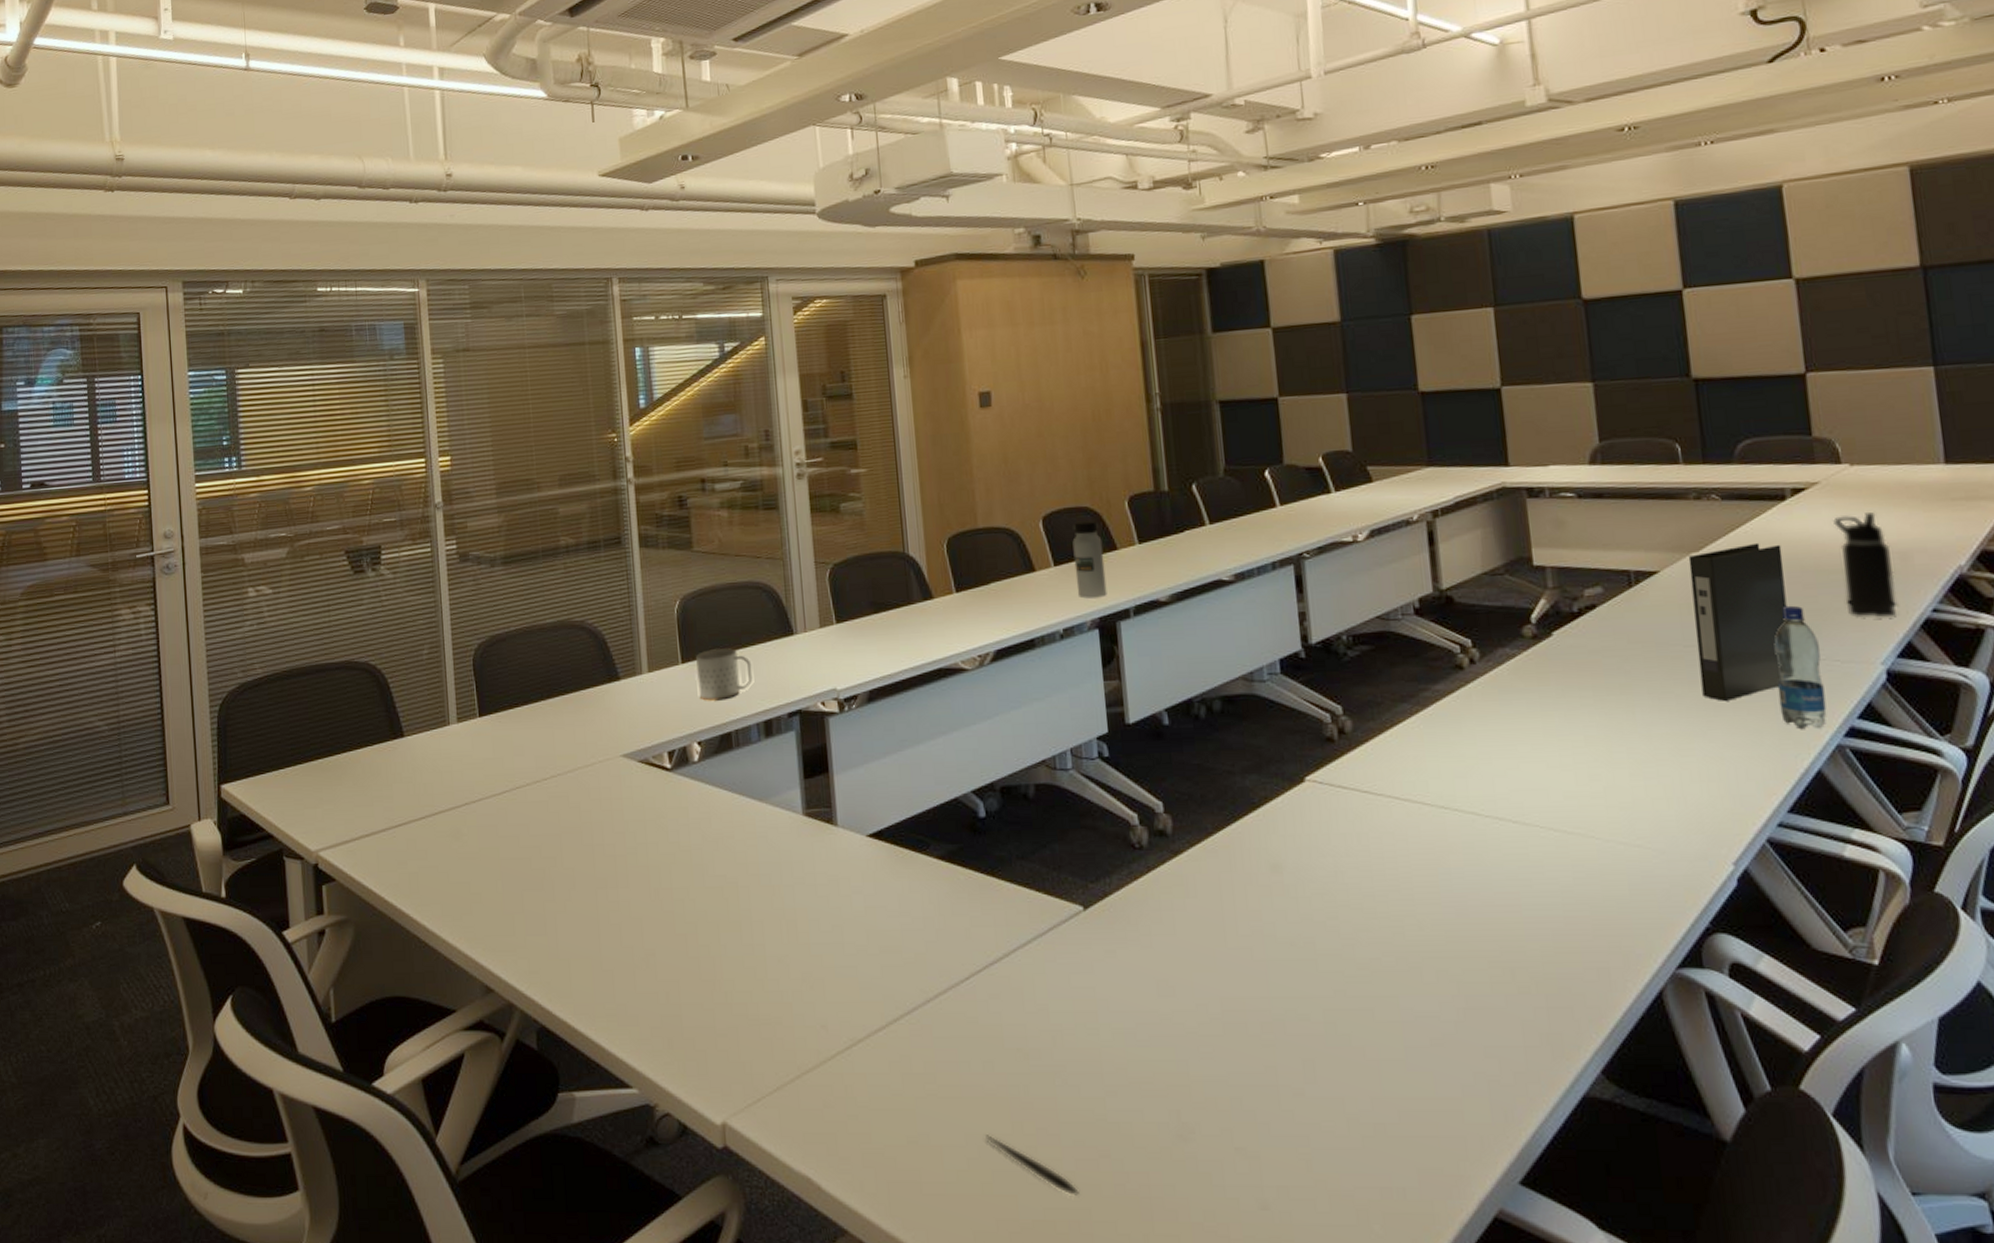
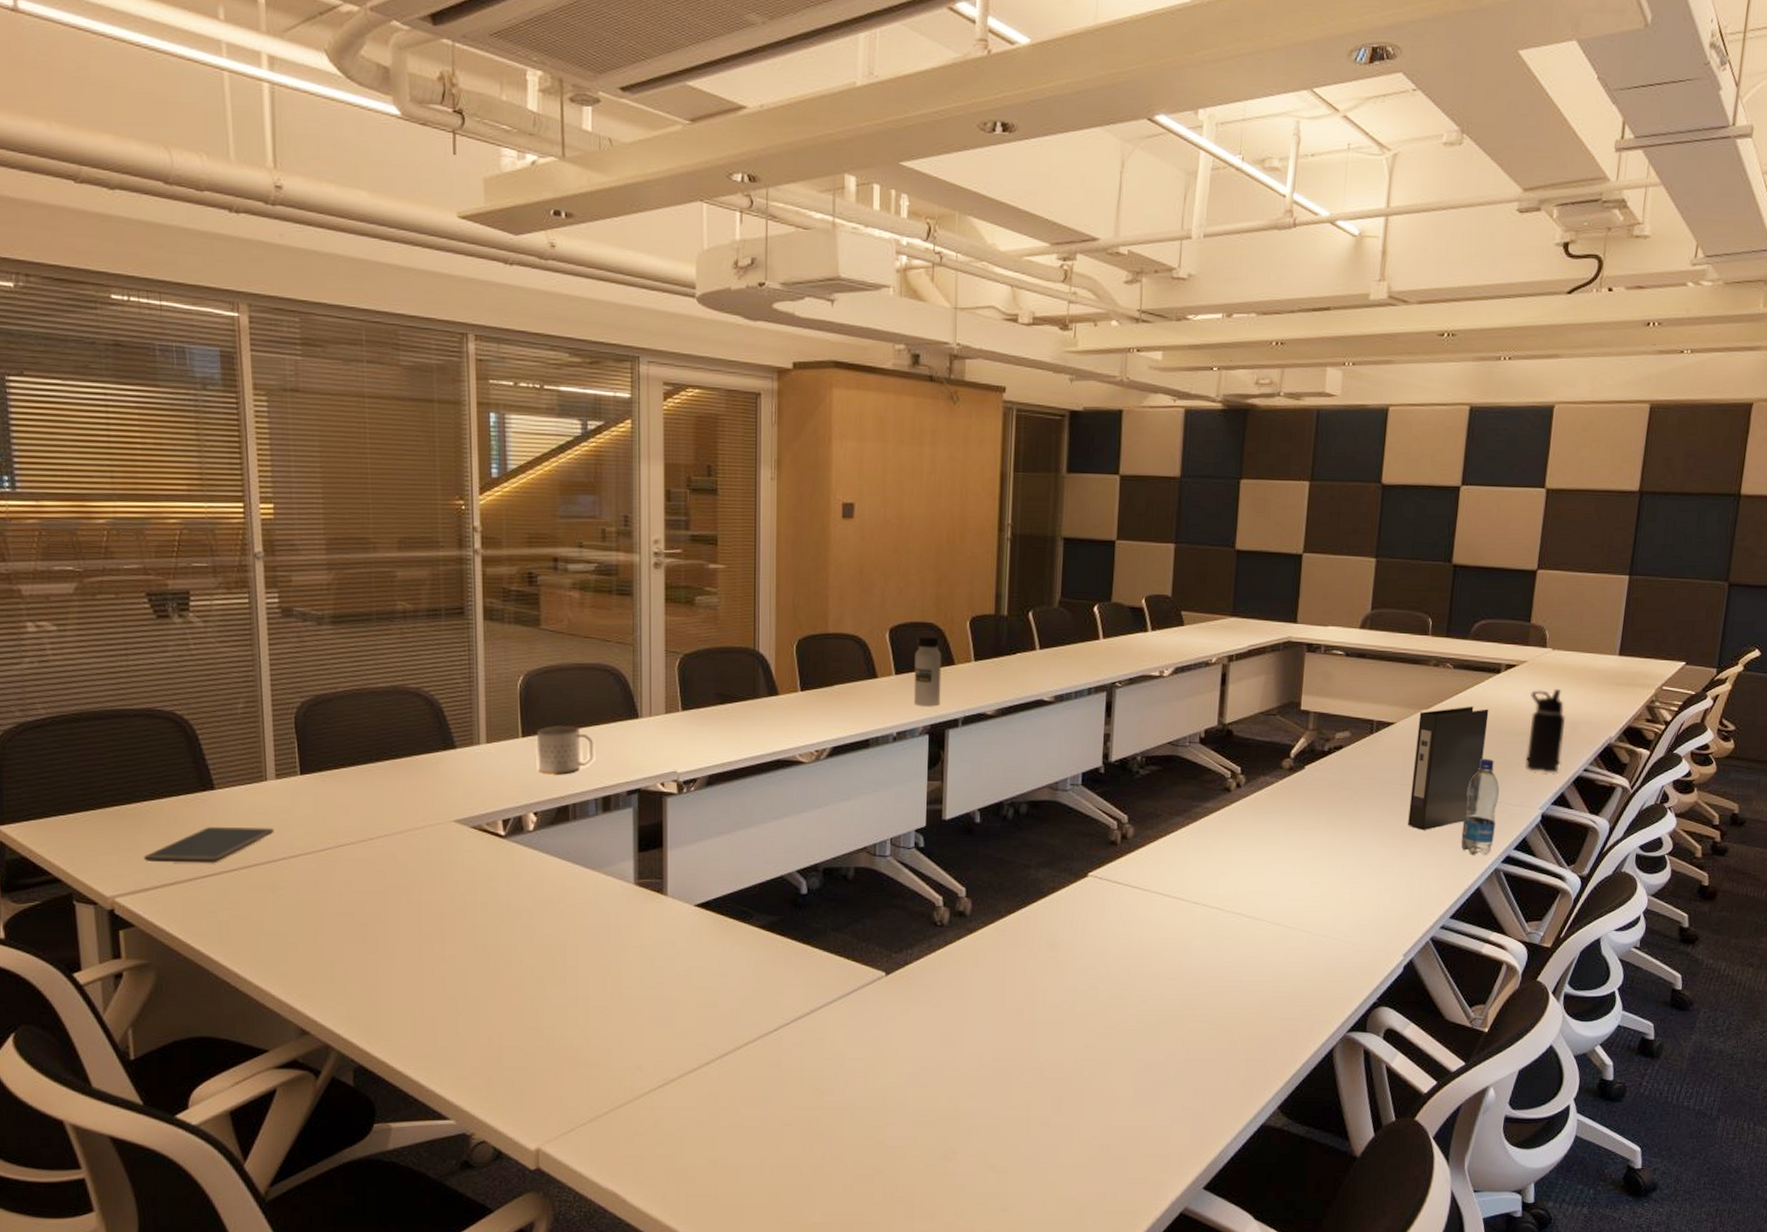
tablet: none [343,773,457,814] -> present [143,827,274,864]
pen: present [985,1135,1079,1197] -> none [778,1157,854,1204]

